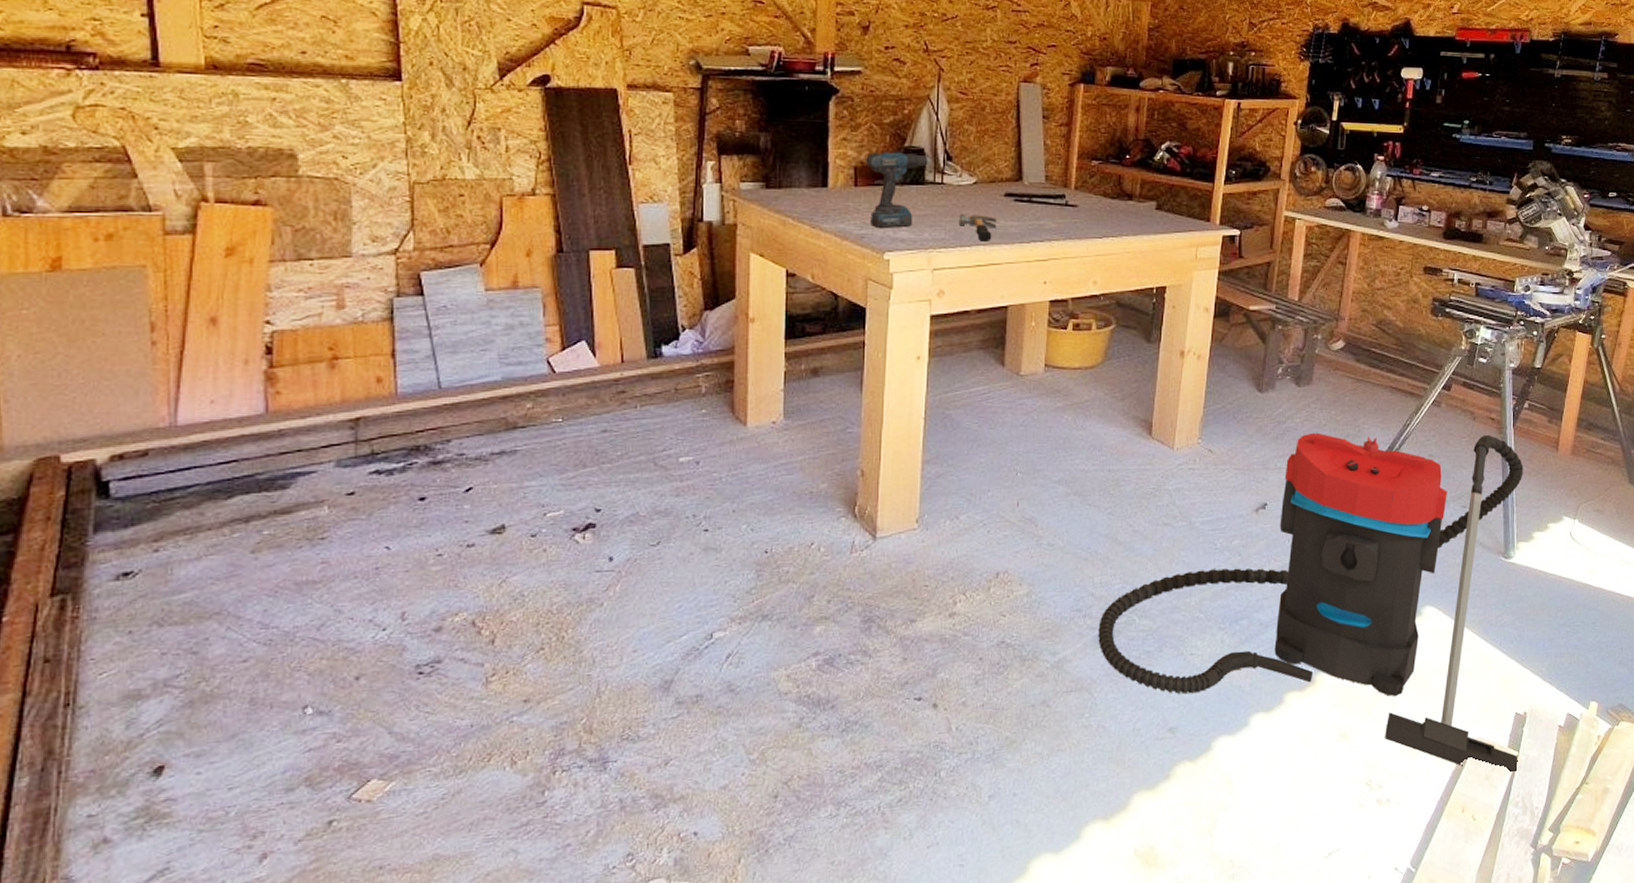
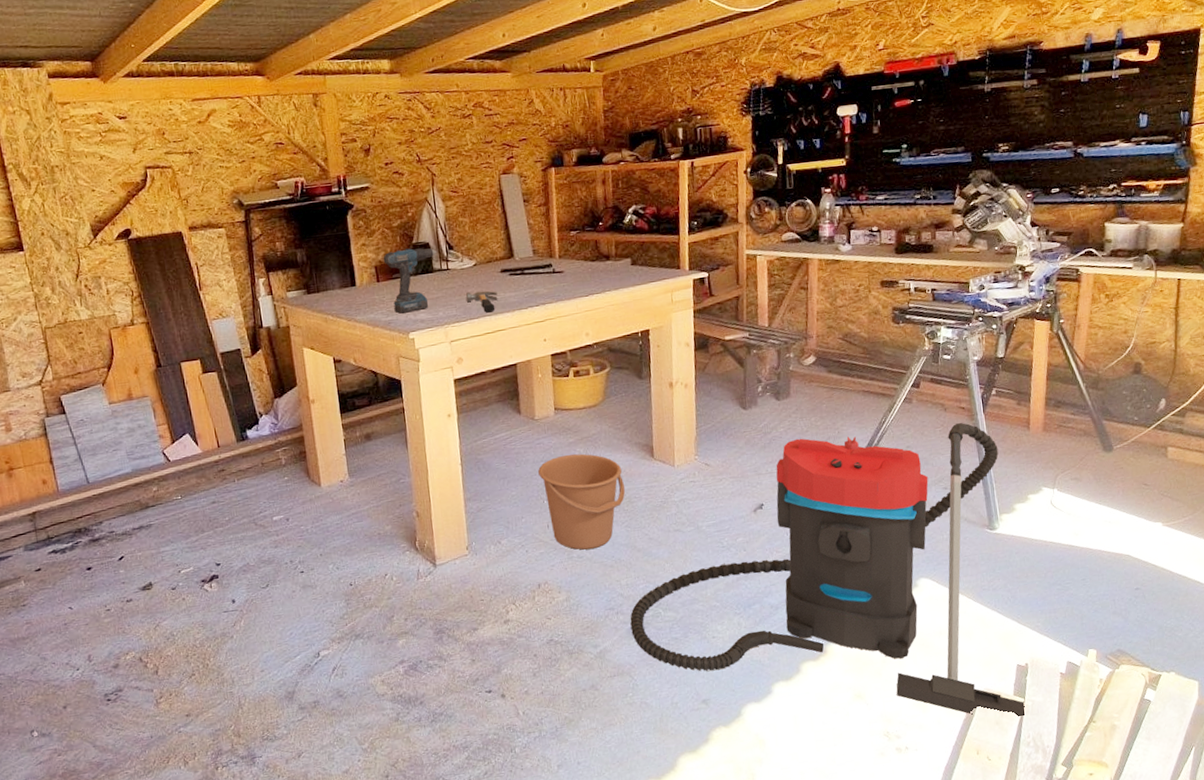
bucket: none [1015,422,1114,536] -> present [538,453,625,550]

